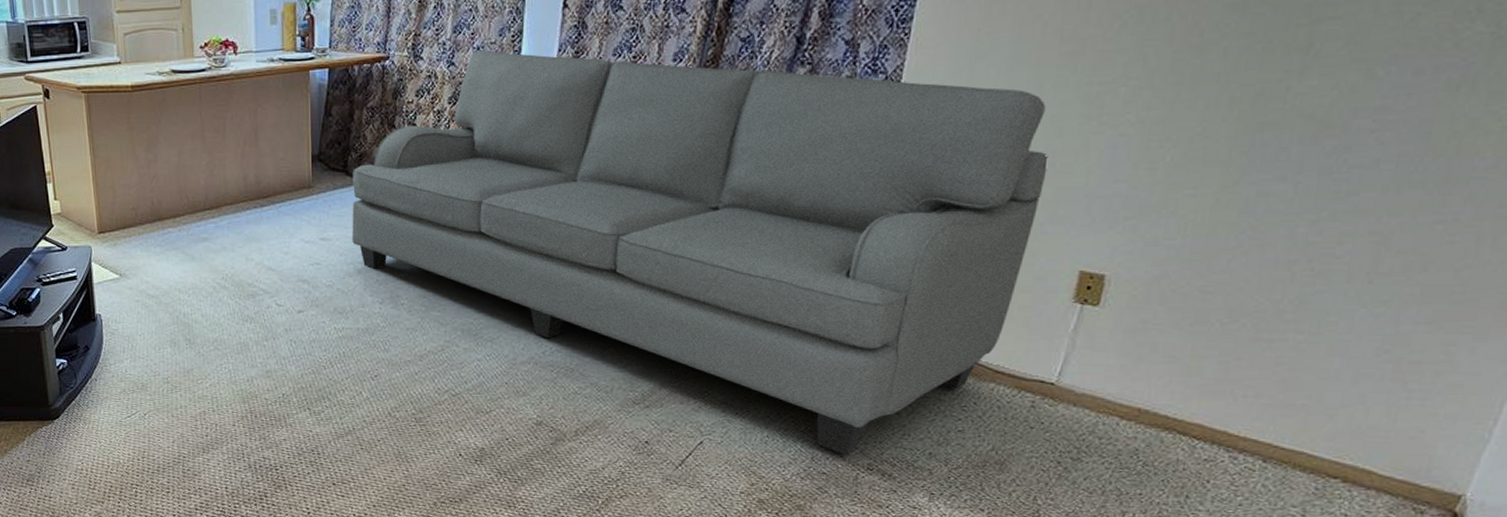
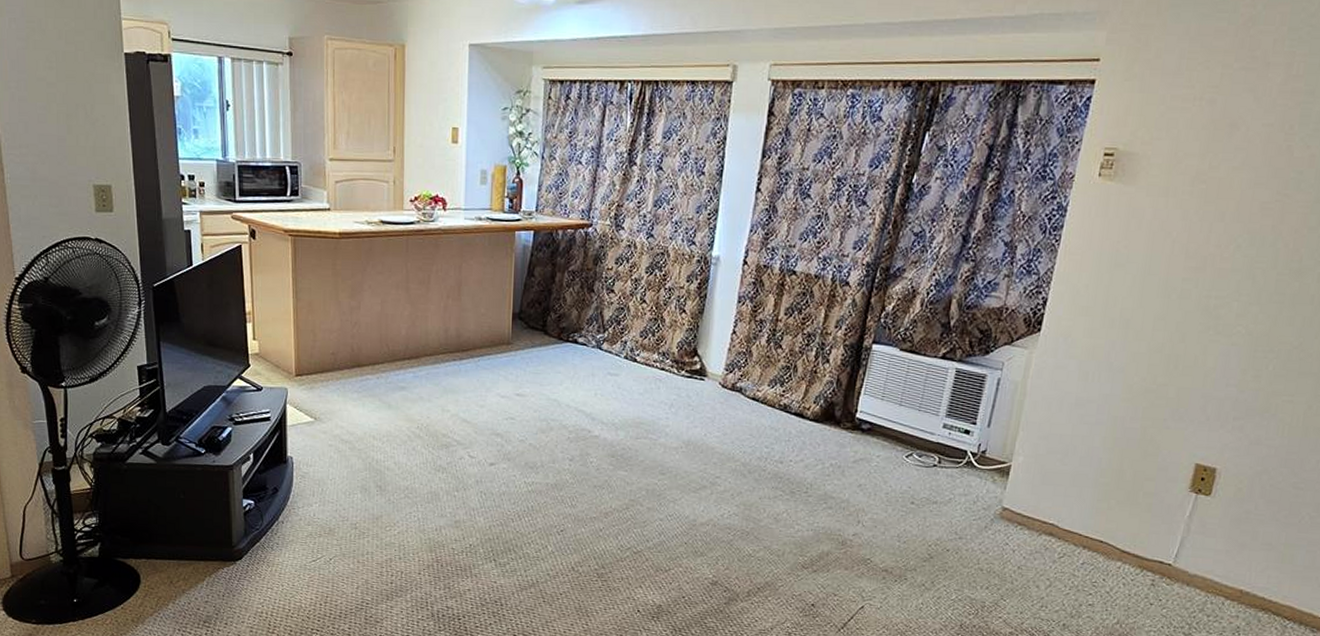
sofa: present [352,50,1049,455] -> none [547,225,1173,623]

